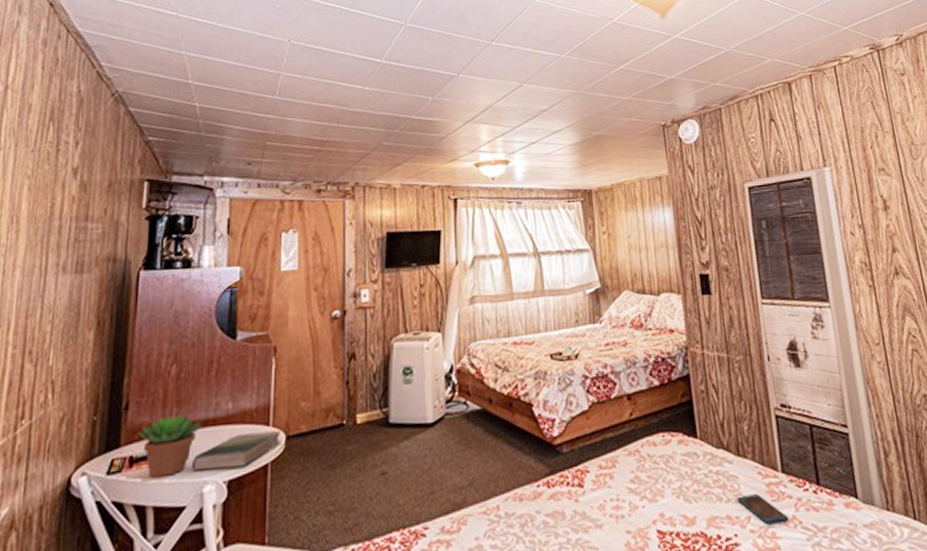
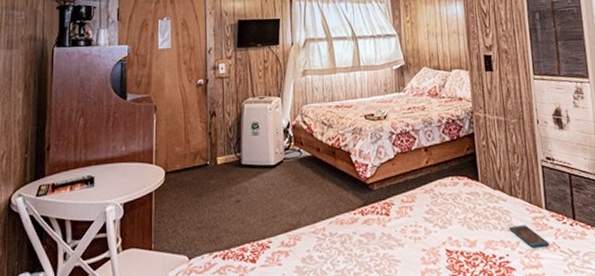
succulent plant: present [137,414,201,479] -> none [56,154,103,200]
book: present [192,431,282,471] -> none [98,168,162,196]

